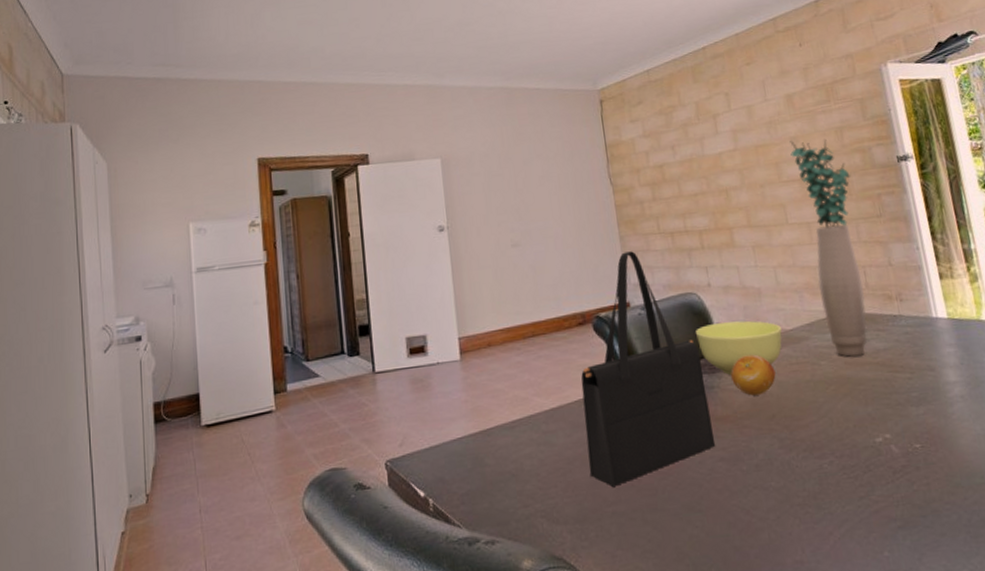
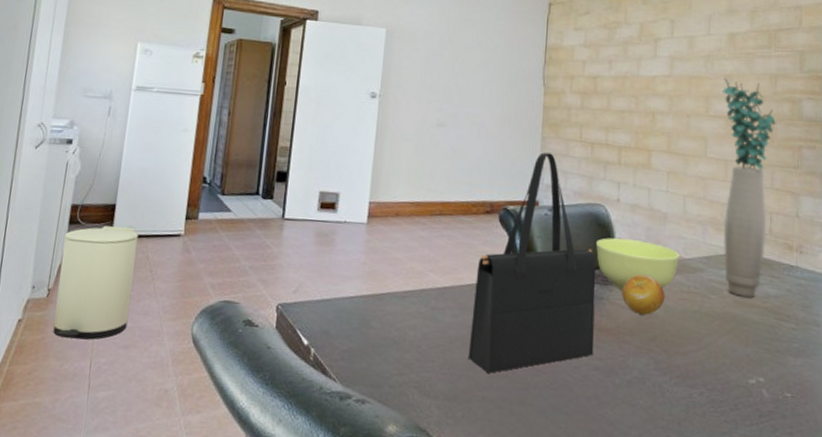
pedal bin: none [153,414,235,542] -> present [53,226,138,340]

